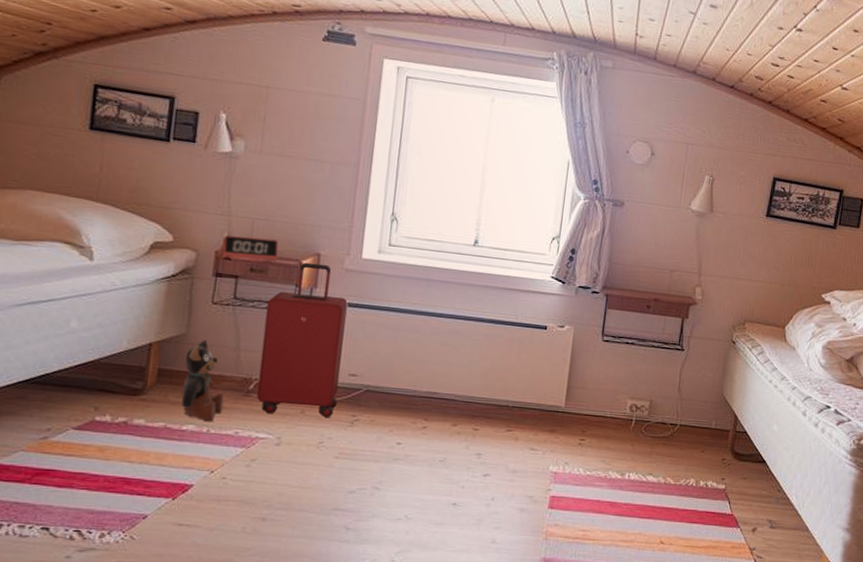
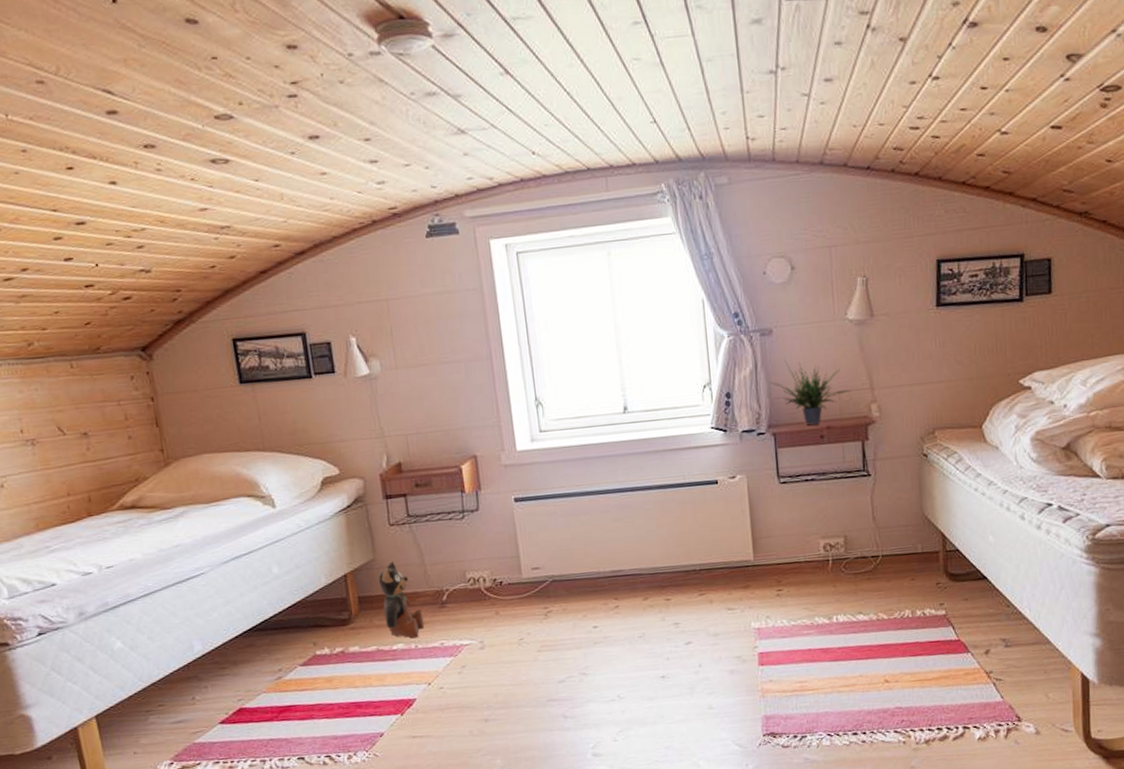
alarm clock: present [220,235,279,262] -> none [382,451,438,479]
suitcase: present [257,262,348,418] -> none [439,464,528,621]
potted plant: none [612,231,682,295] -> present [770,359,851,426]

